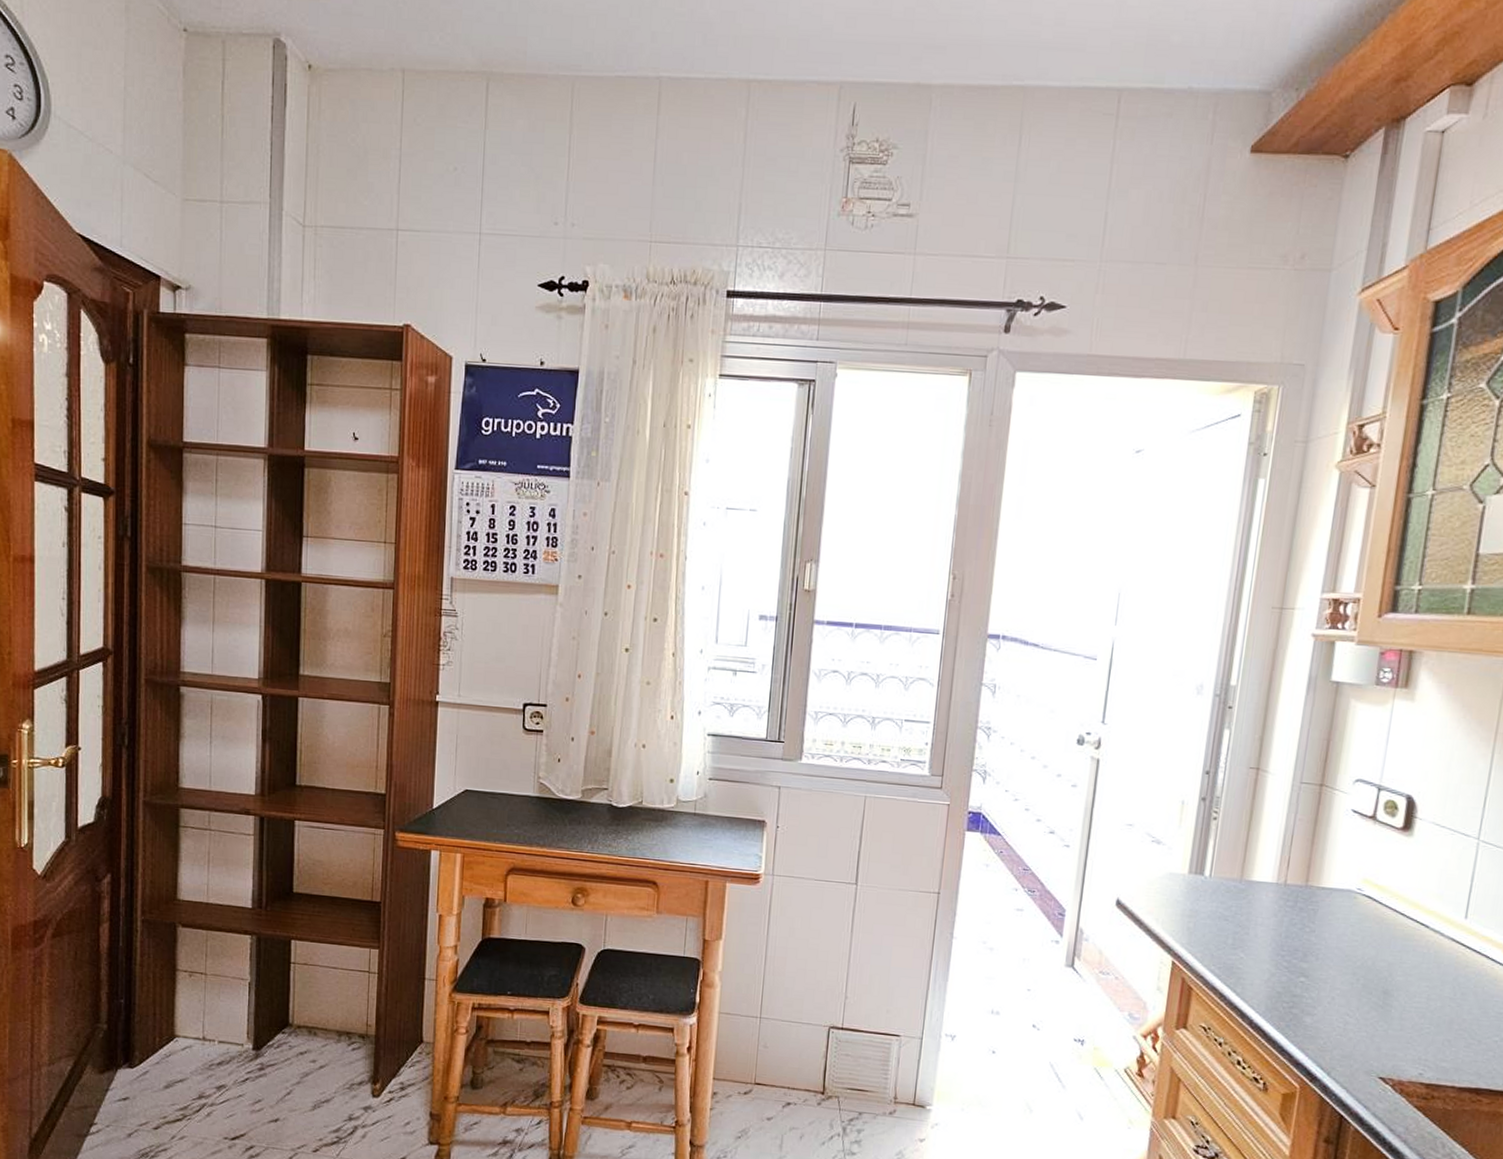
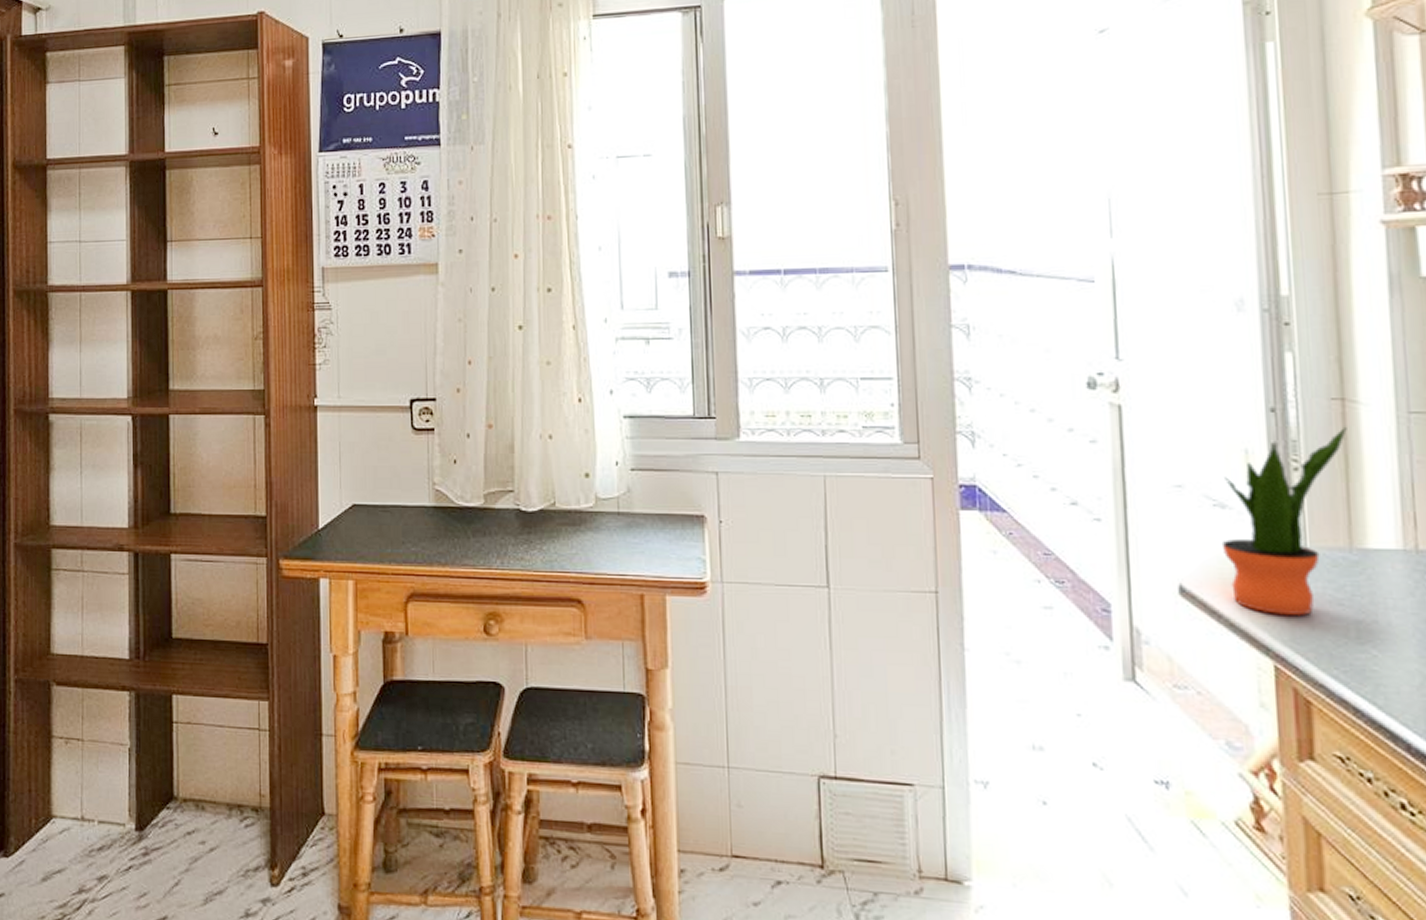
potted plant: none [1152,789,1257,926] -> present [1221,426,1347,615]

